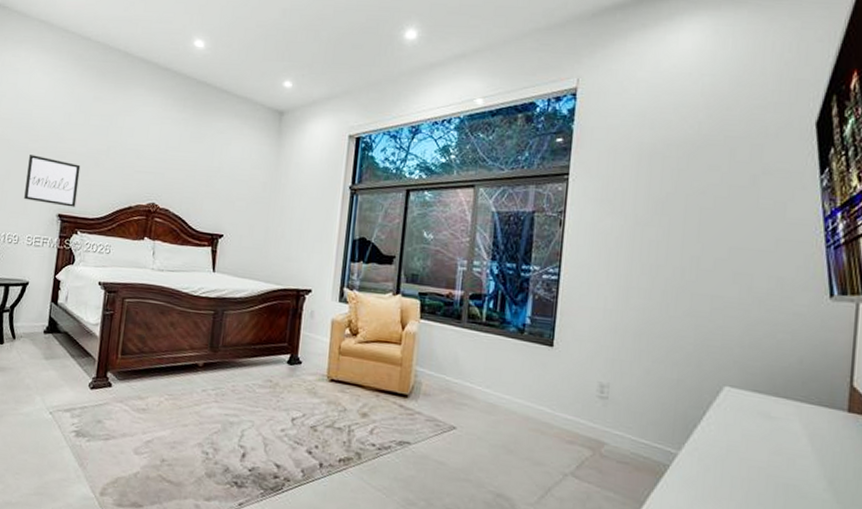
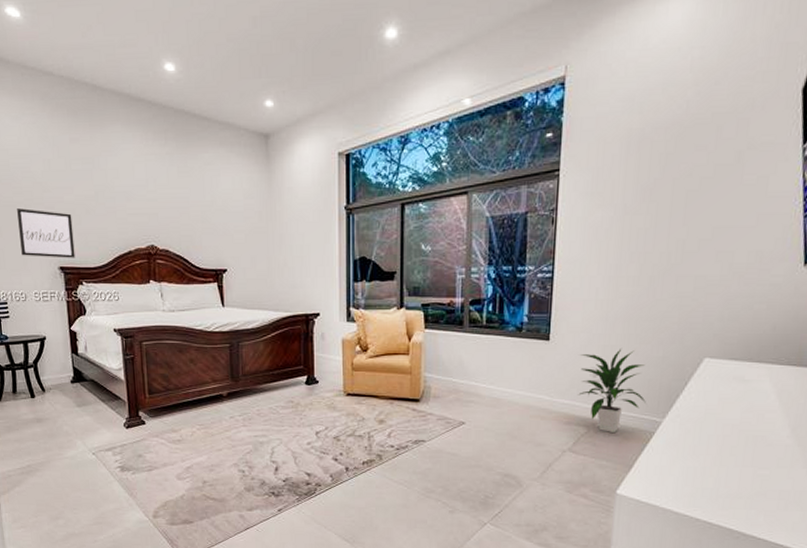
indoor plant: none [583,365,659,460] -> present [578,349,646,432]

